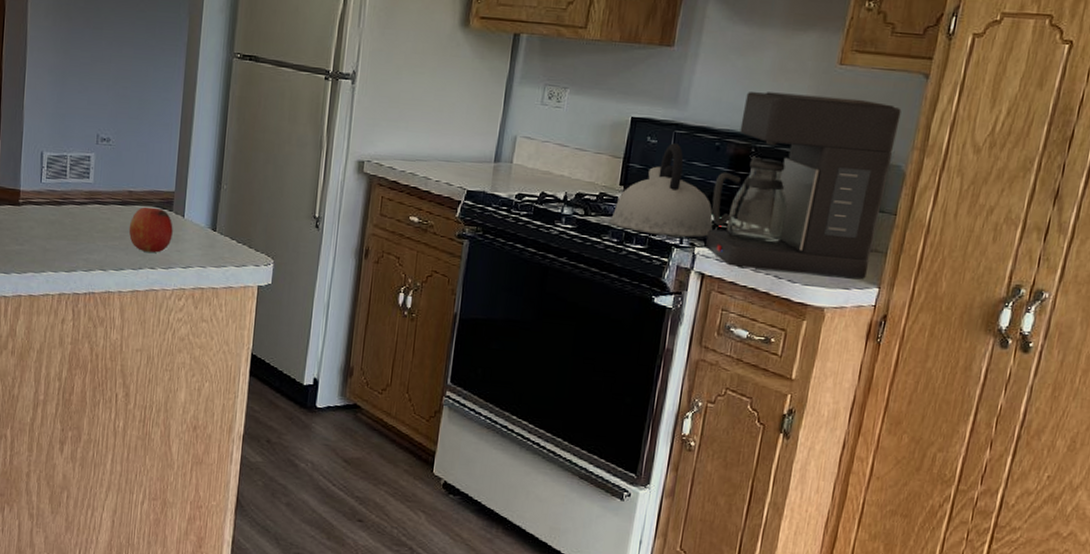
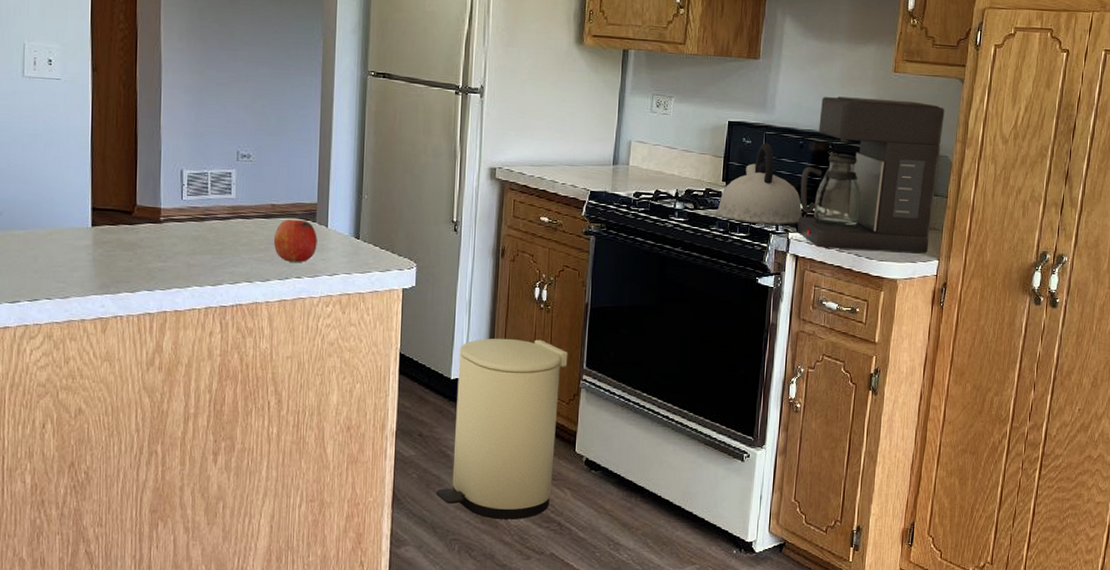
pedal bin: none [281,344,432,539] -> present [435,338,568,520]

